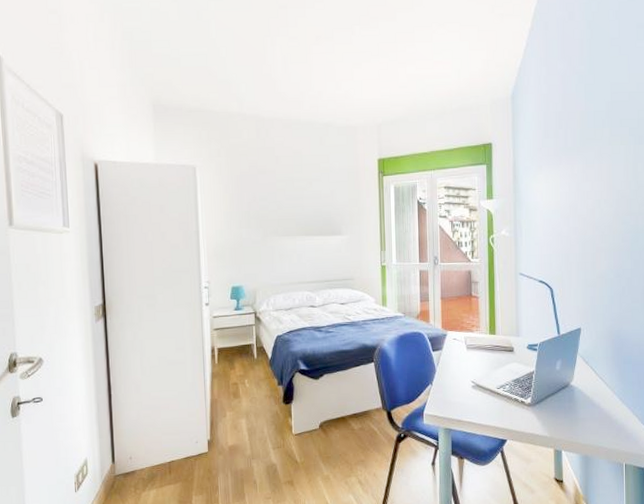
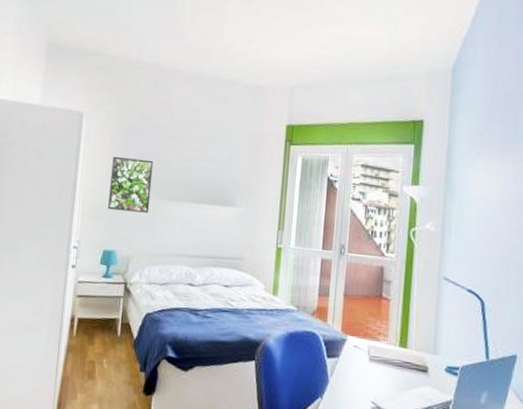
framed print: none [229,202,268,251] -> present [108,156,154,213]

